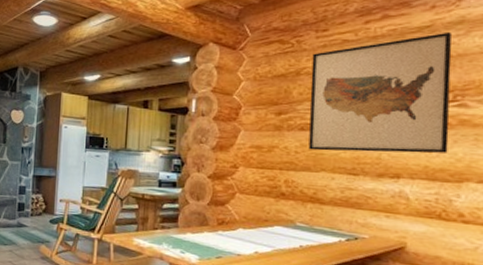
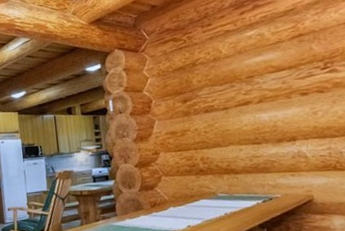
wall art: present [308,31,452,154] -> none [203,11,330,129]

